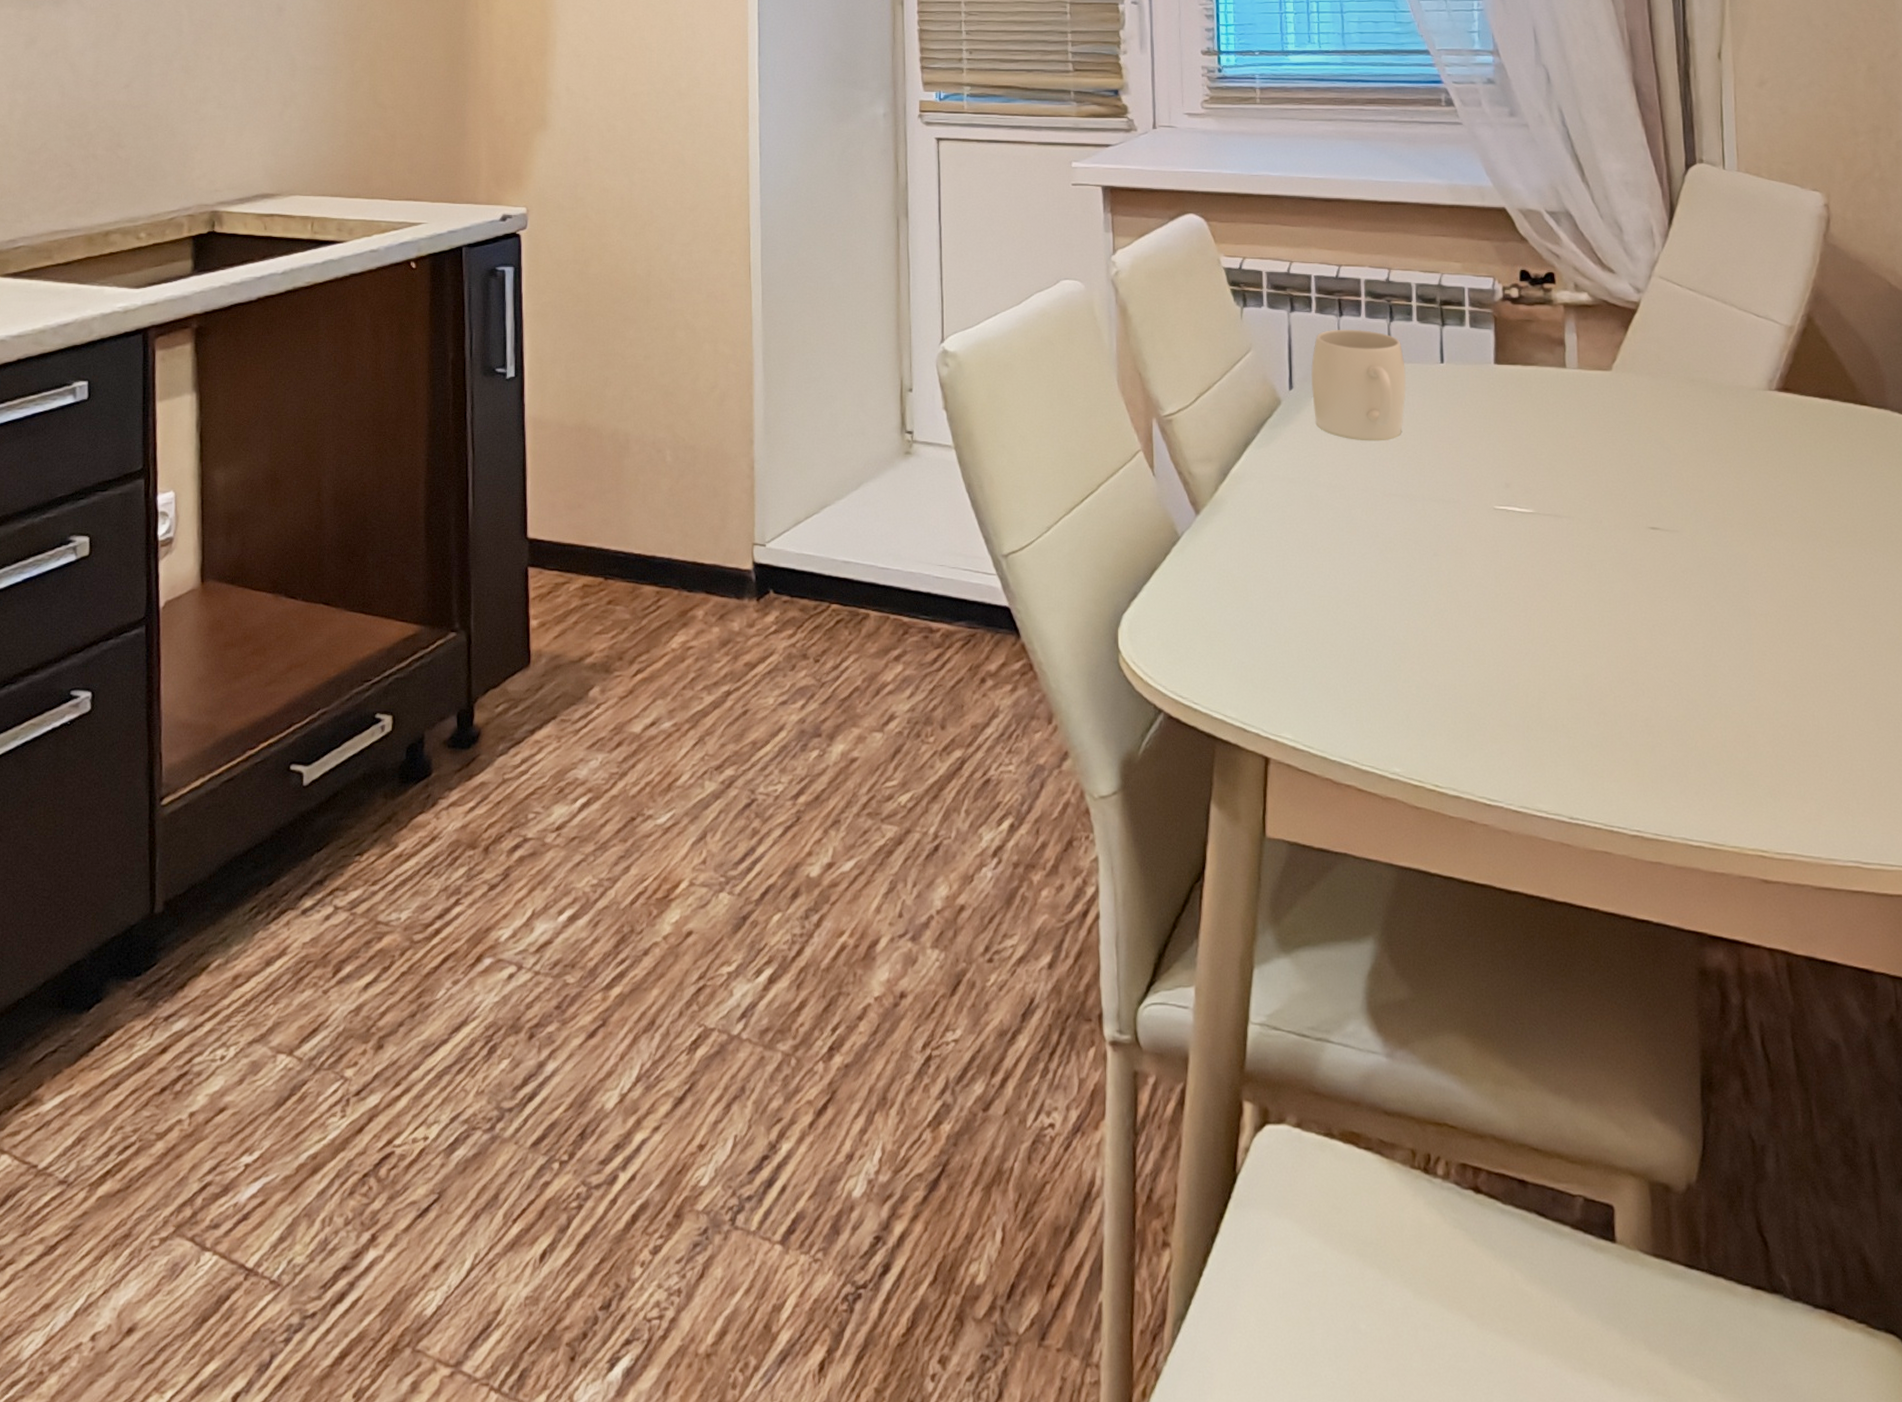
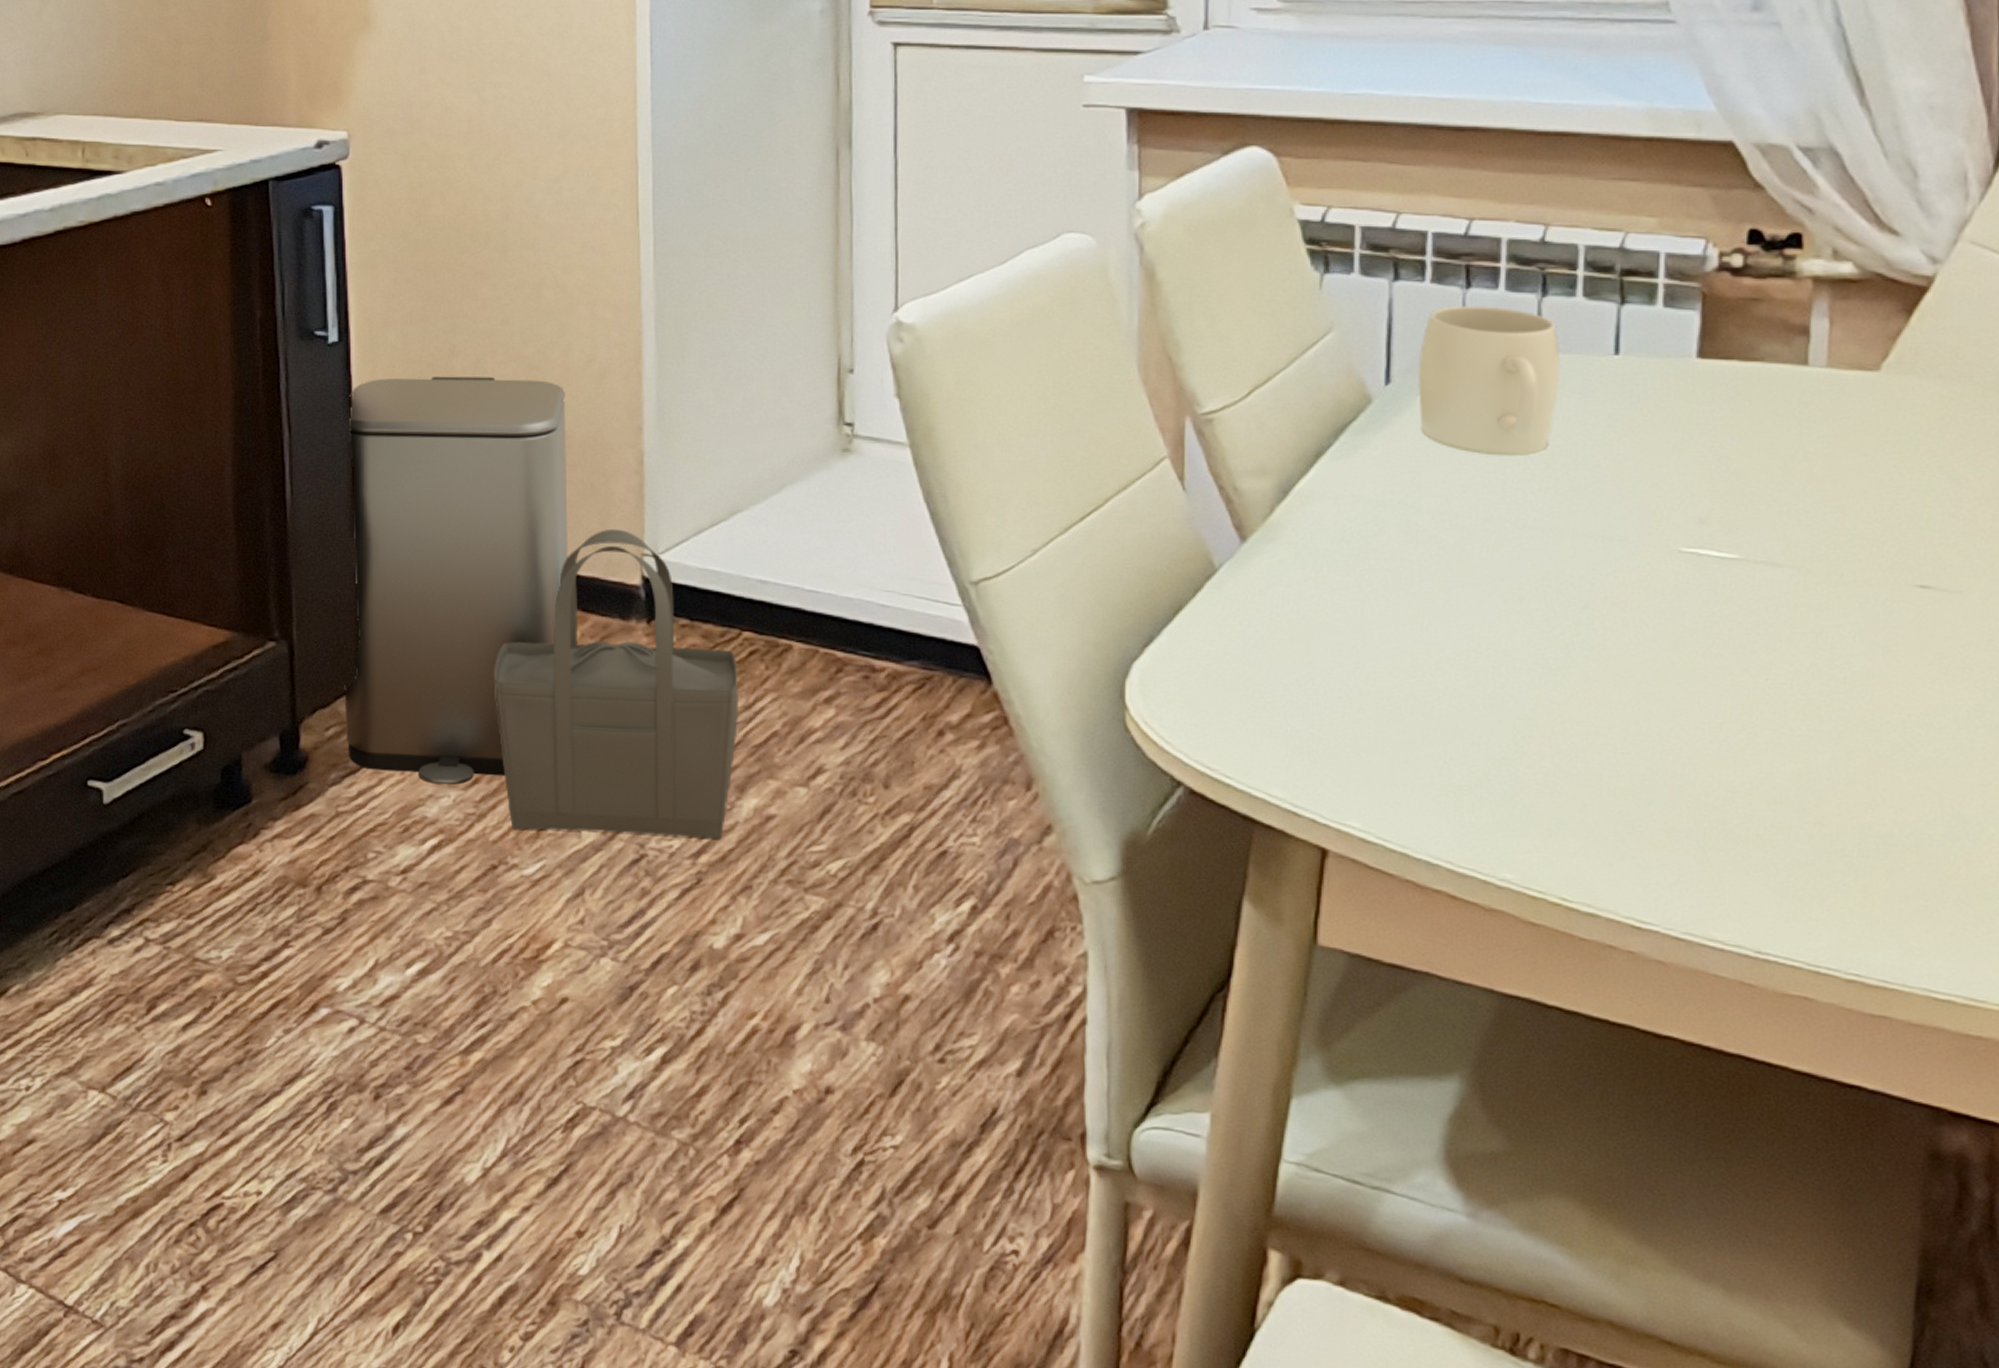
pedal bin: none [512,403,695,749] -> present [344,376,568,786]
shopping bag: none [634,523,828,784] -> present [493,528,738,839]

